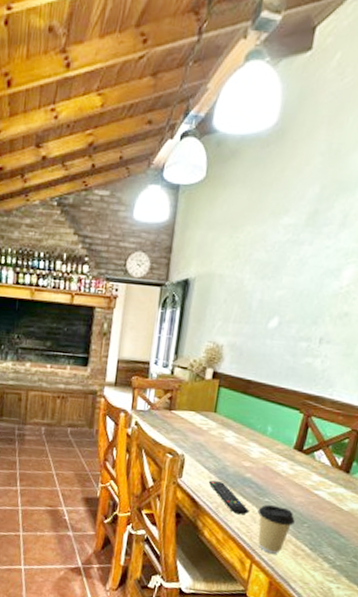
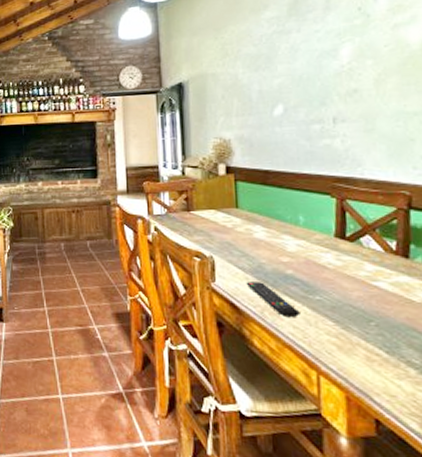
coffee cup: present [257,505,295,554] -> none [310,304,358,362]

